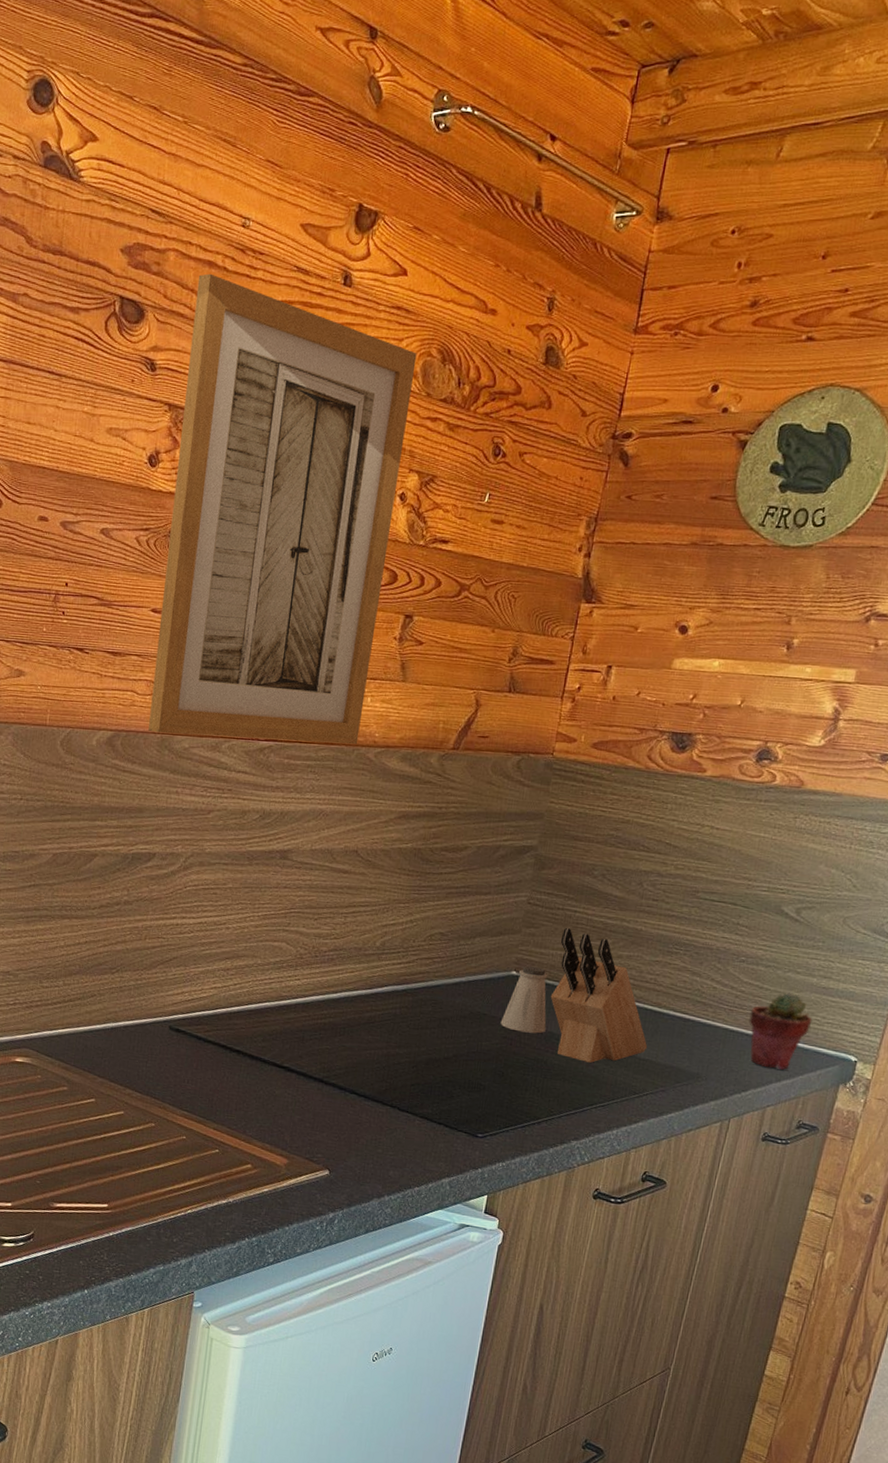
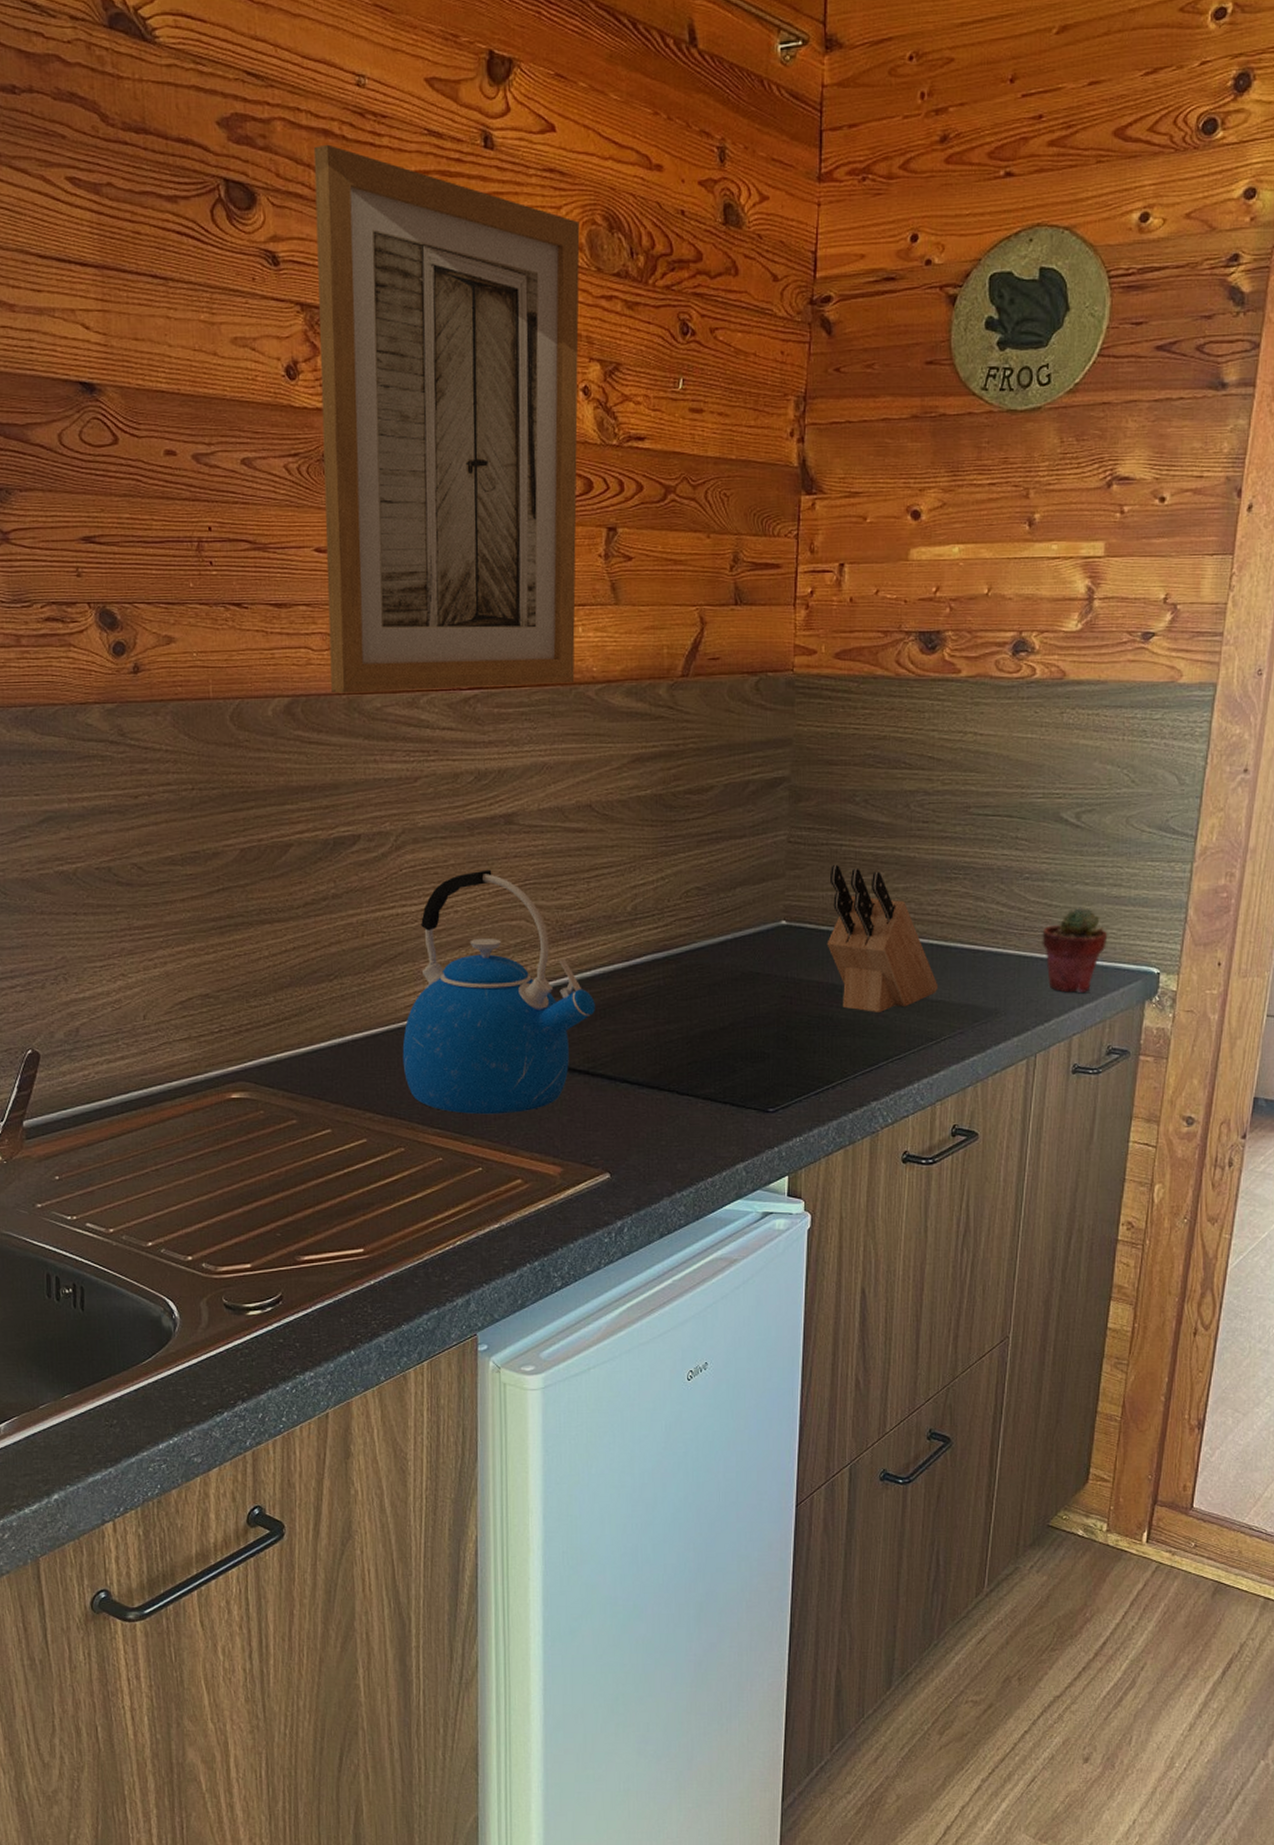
kettle: none [163,895,337,1107] -> present [402,869,595,1115]
saltshaker: present [500,966,548,1034] -> none [776,912,827,988]

